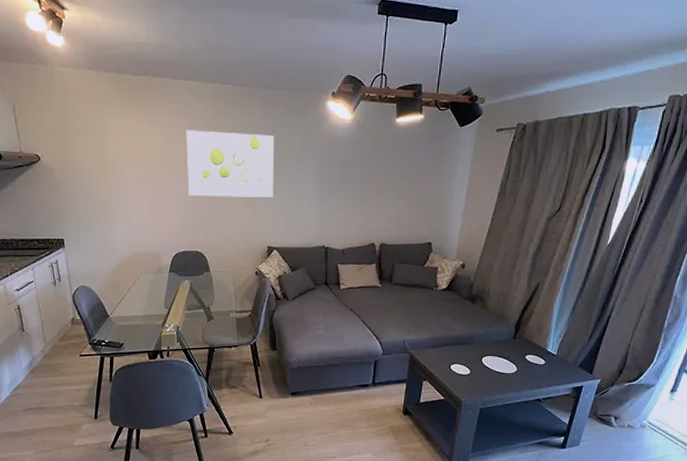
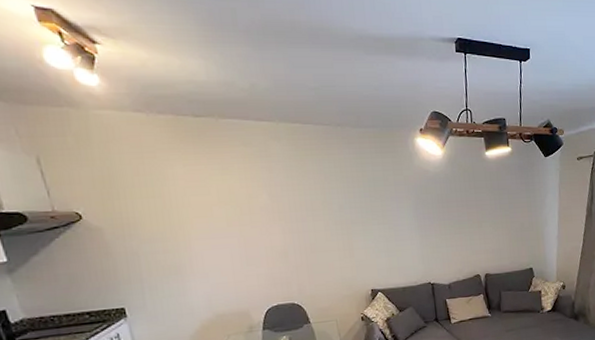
wall art: present [186,130,274,198] -> none [265,173,371,244]

